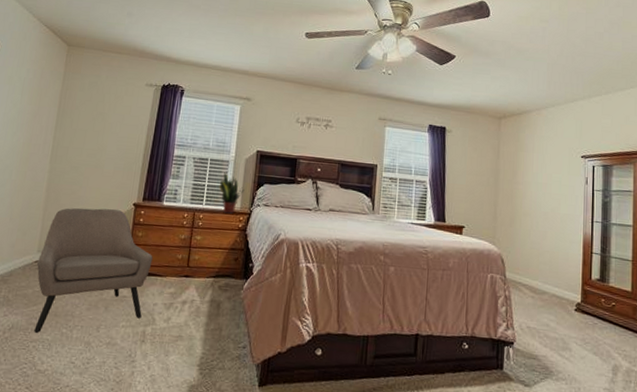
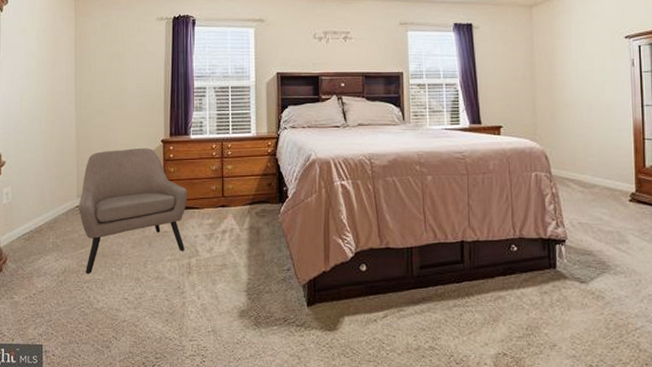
potted plant: present [219,172,245,214] -> none [243,98,269,140]

